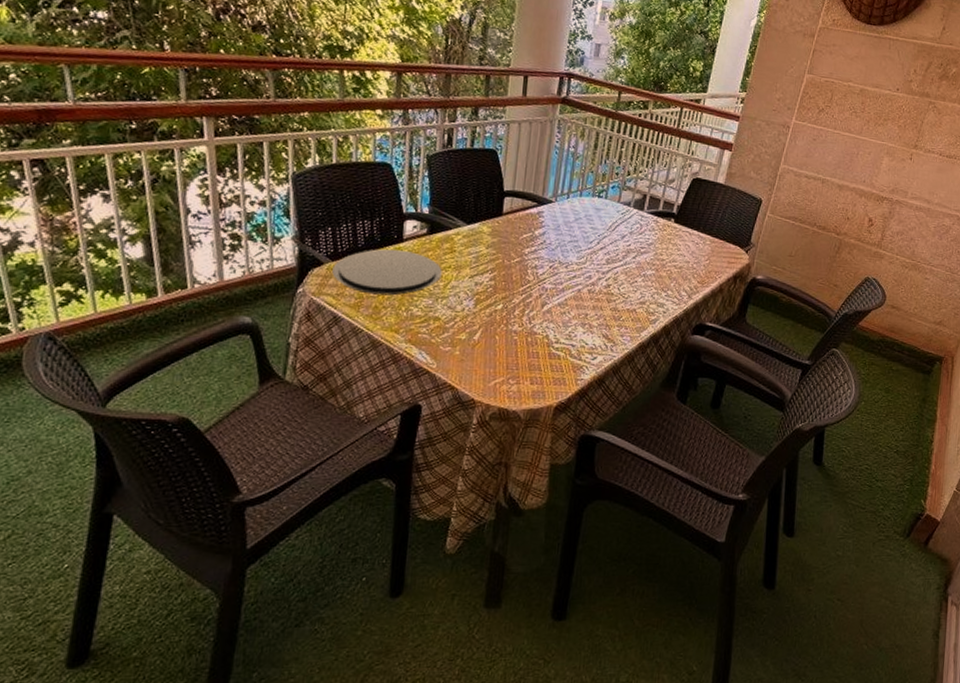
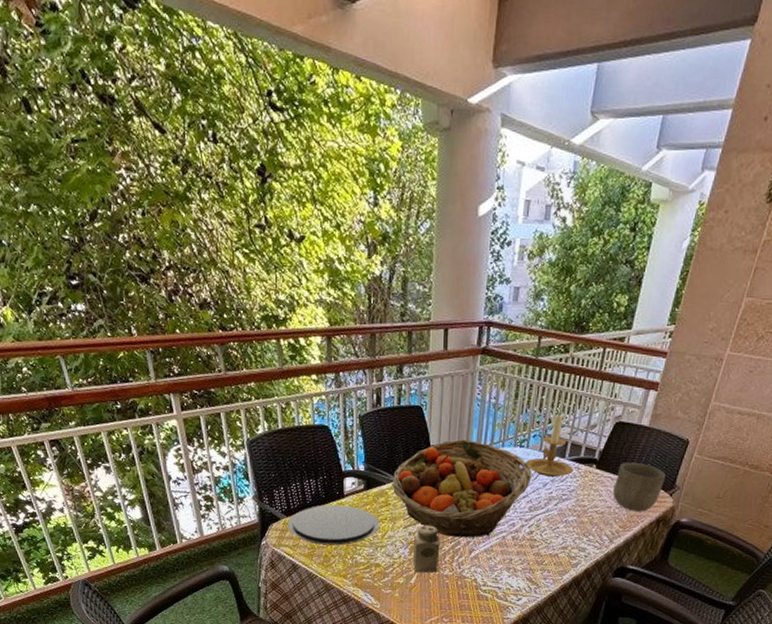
fruit basket: none [459,186,610,290] -> present [392,439,532,538]
salt shaker: none [478,274,510,328] -> present [413,525,440,573]
candle holder: none [603,166,652,229] -> present [525,413,574,477]
bowl: none [691,218,741,268] -> present [613,463,665,512]

